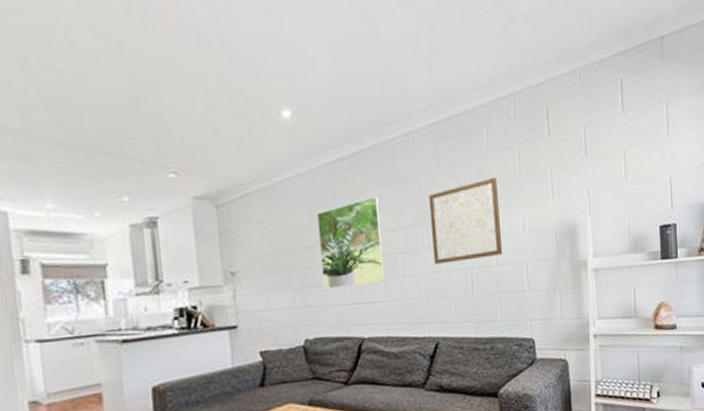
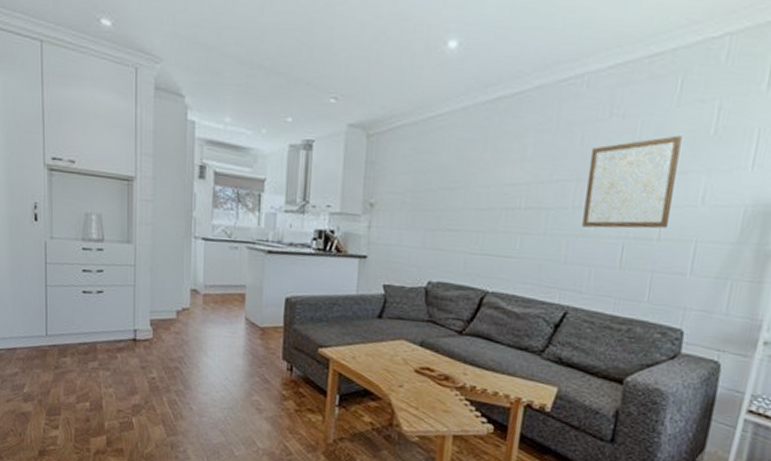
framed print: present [317,195,386,289] -> none [455,142,534,238]

